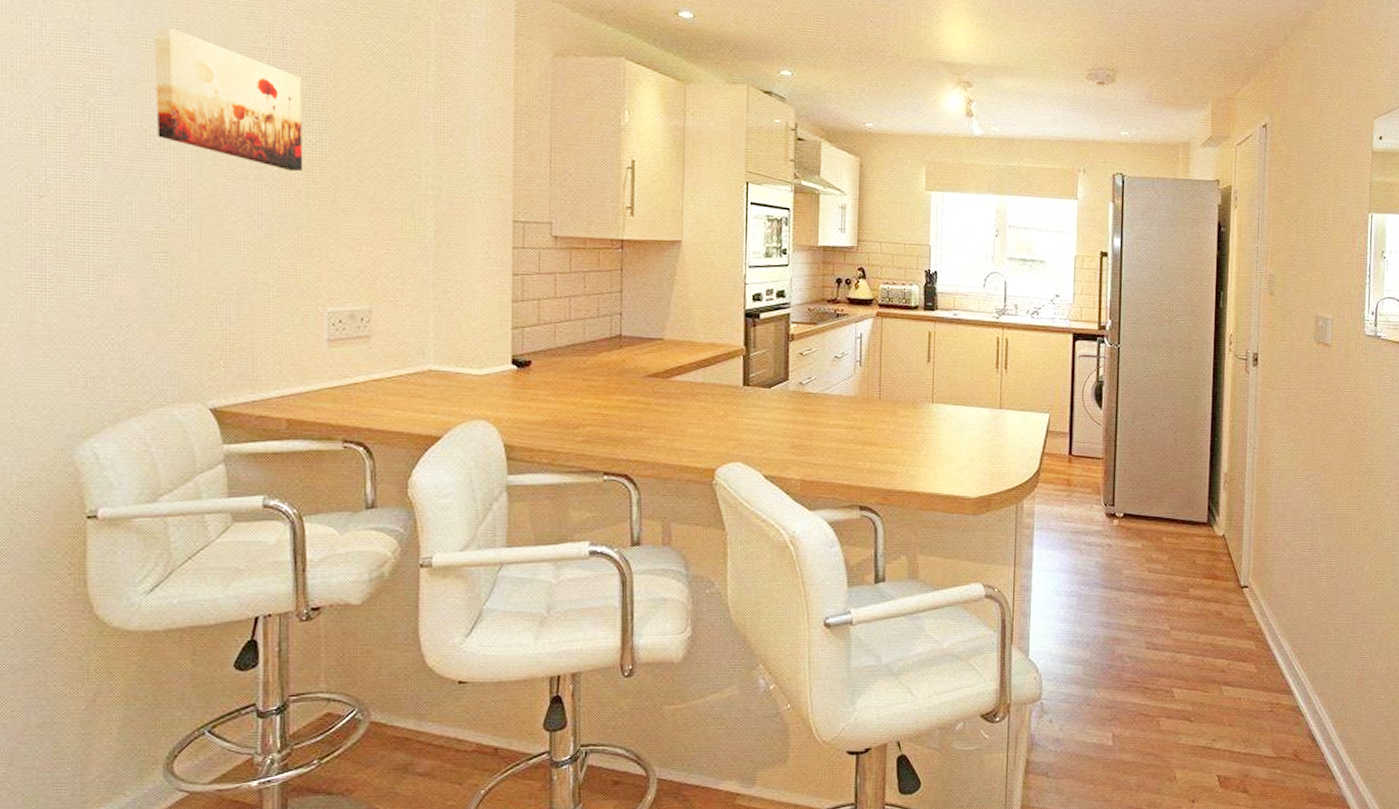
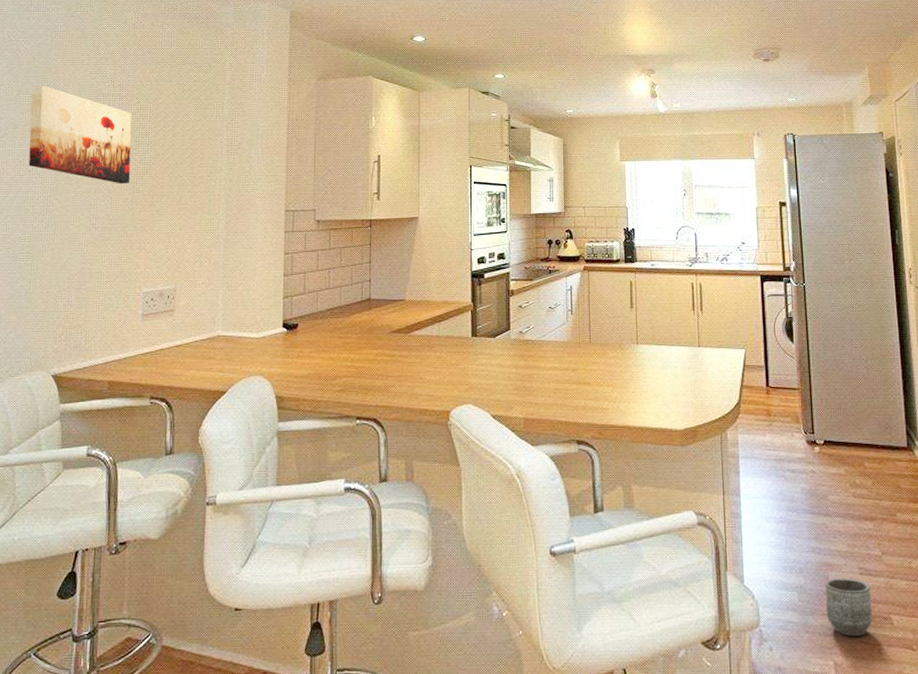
planter: none [1109,652,1155,710] -> present [825,578,873,637]

